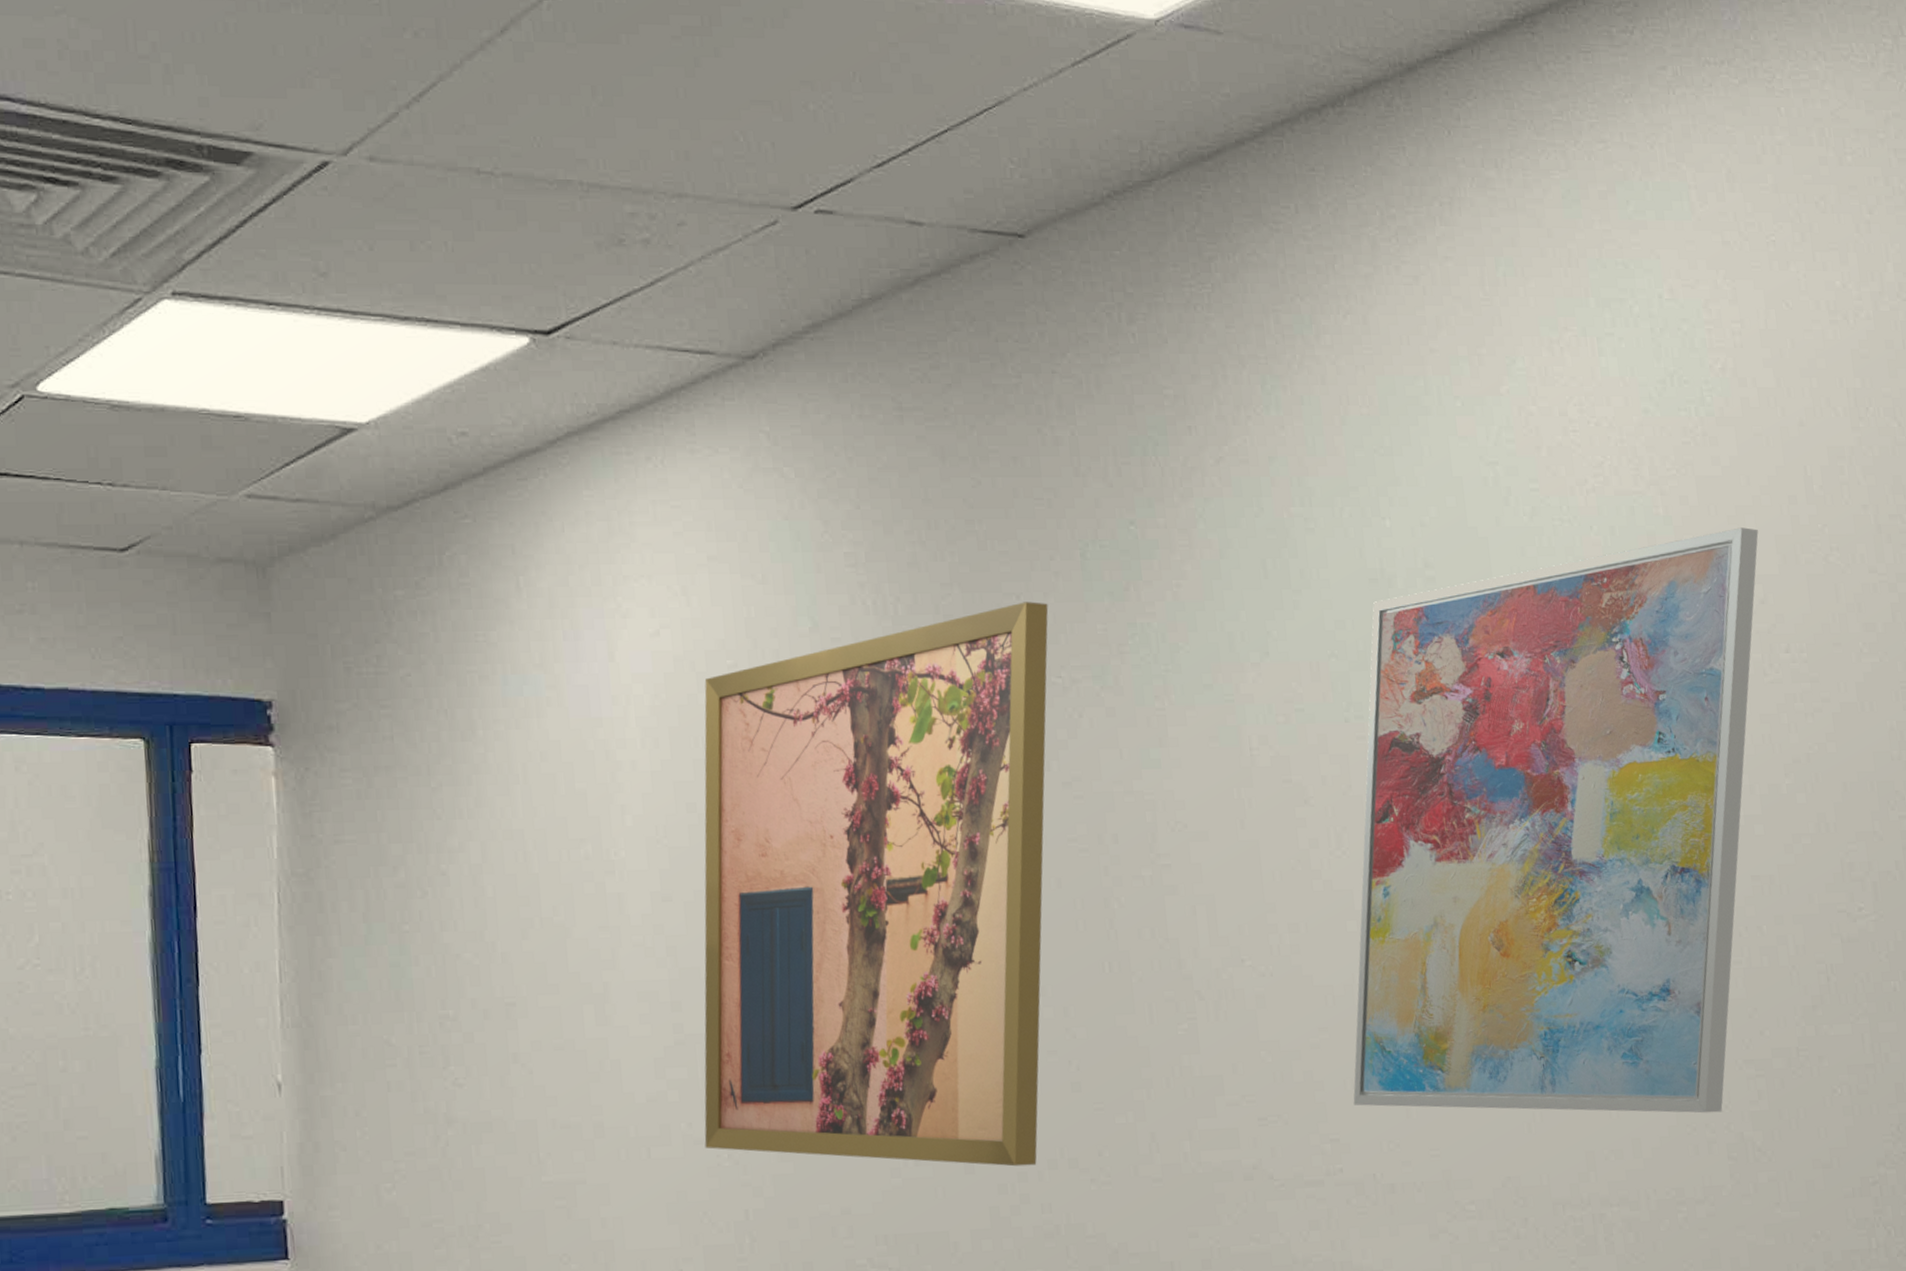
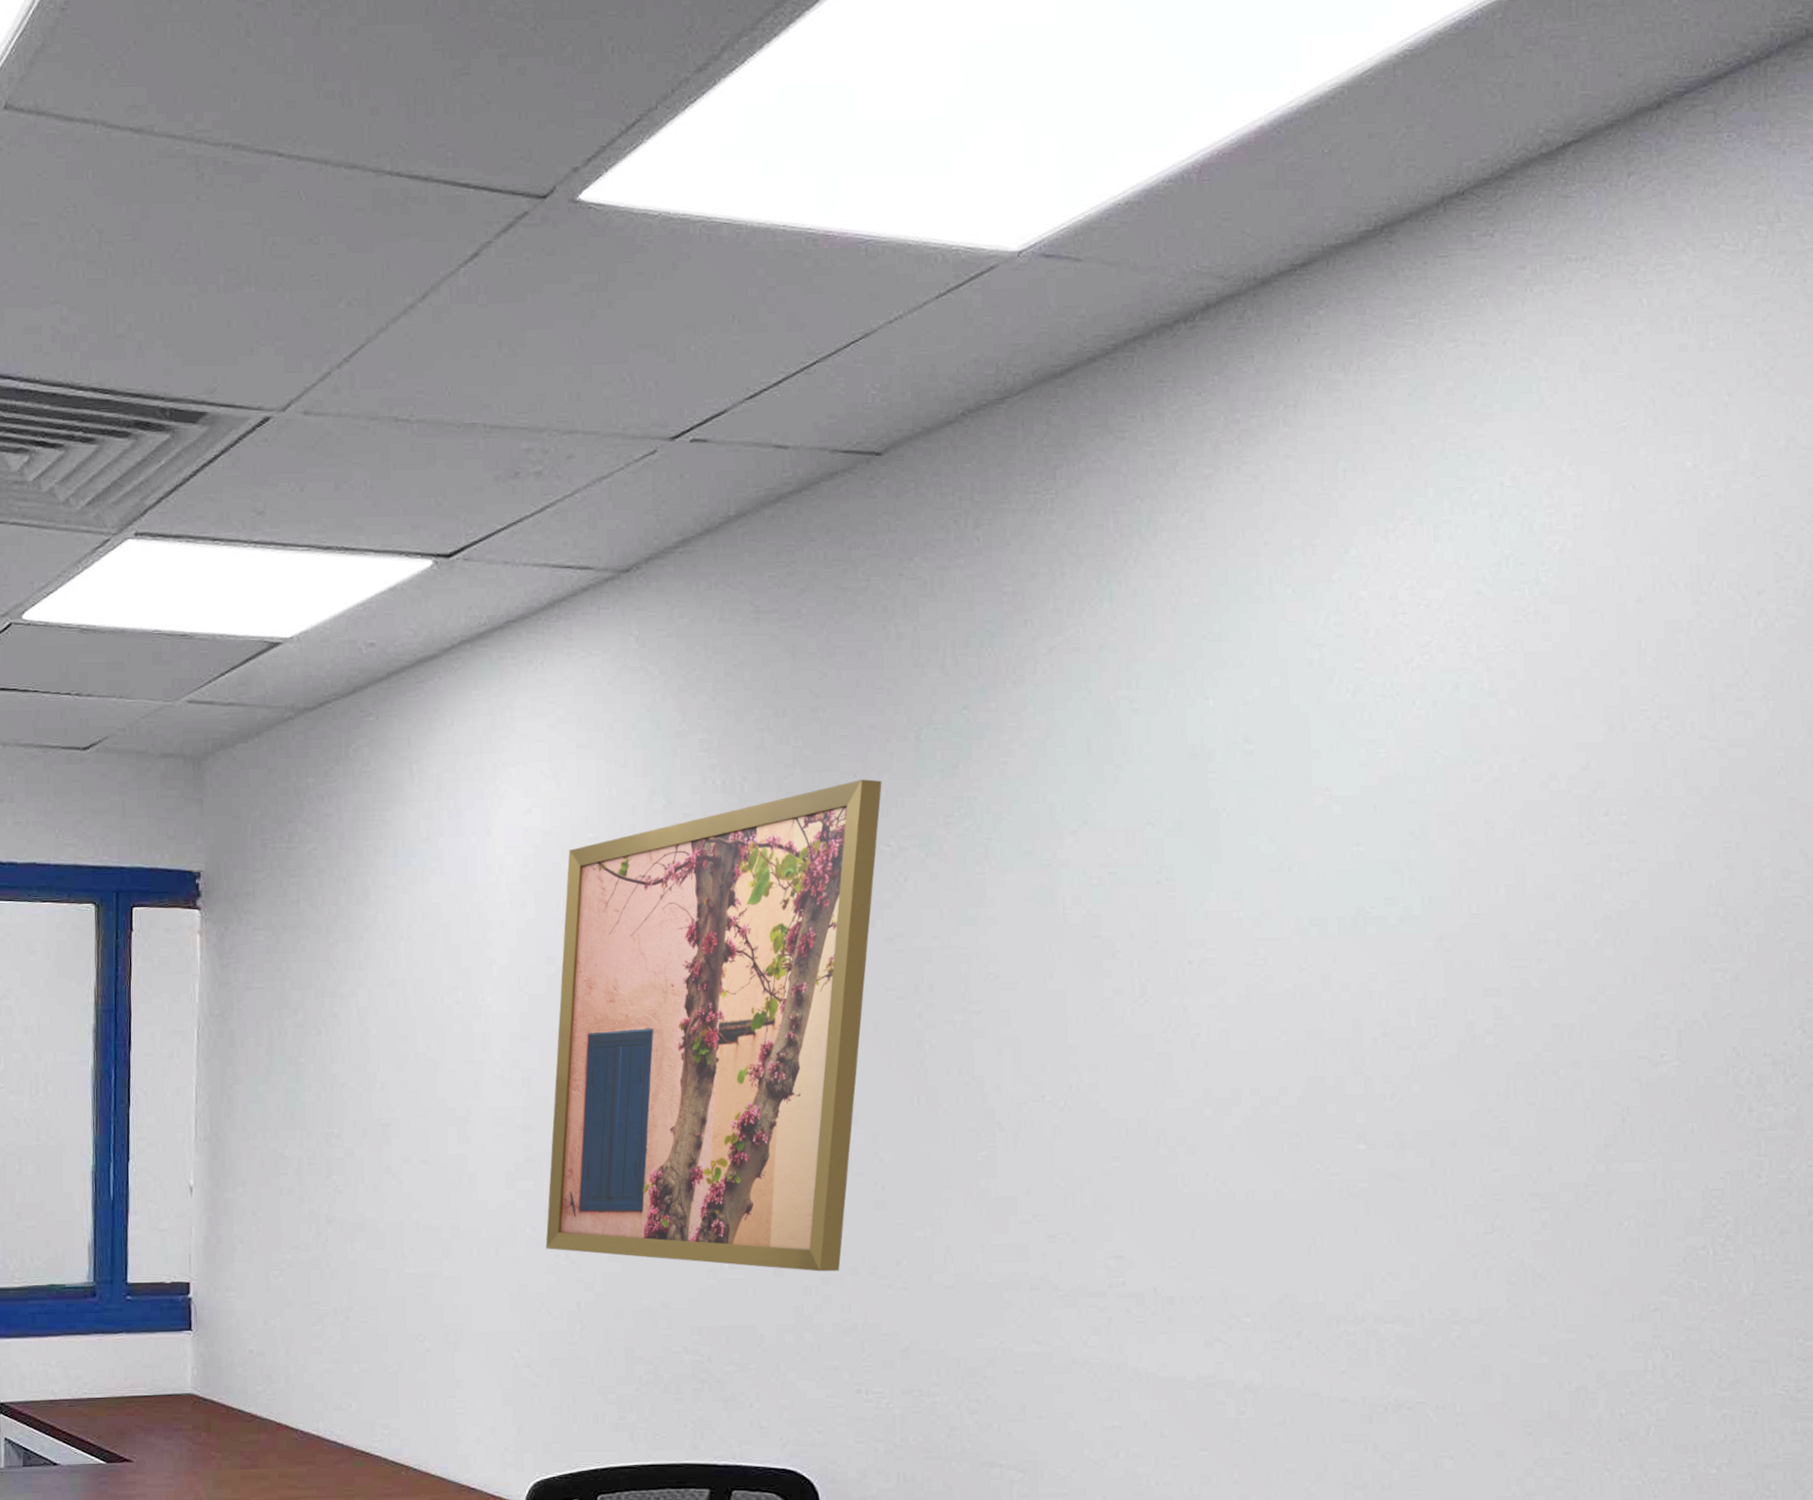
wall art: present [1353,527,1759,1113] -> none [1139,699,1585,1241]

